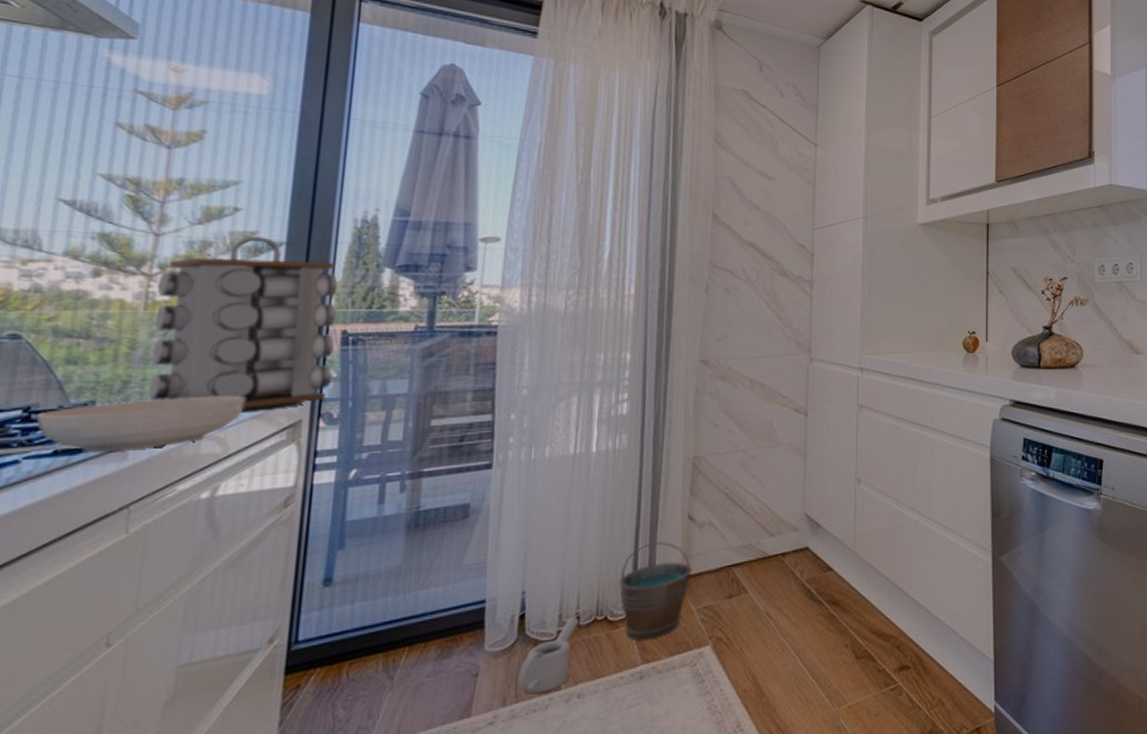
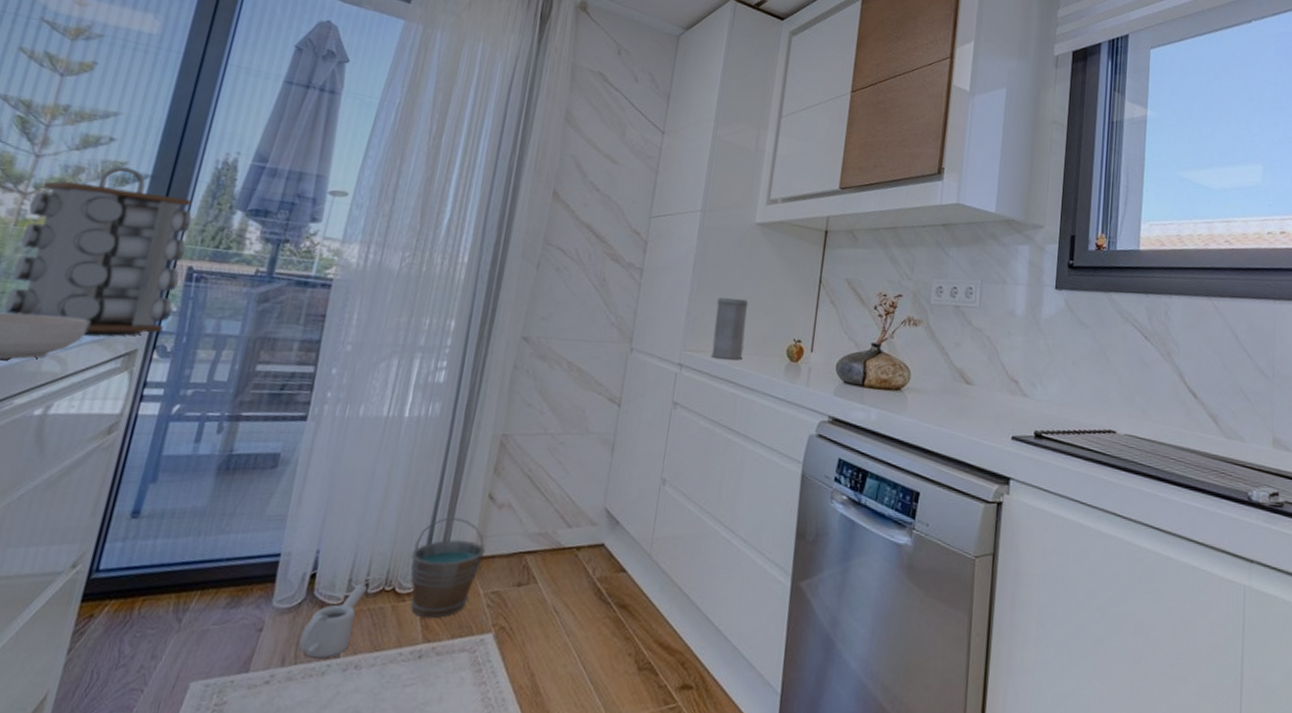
canister: none [889,298,921,359] -> present [711,297,749,361]

